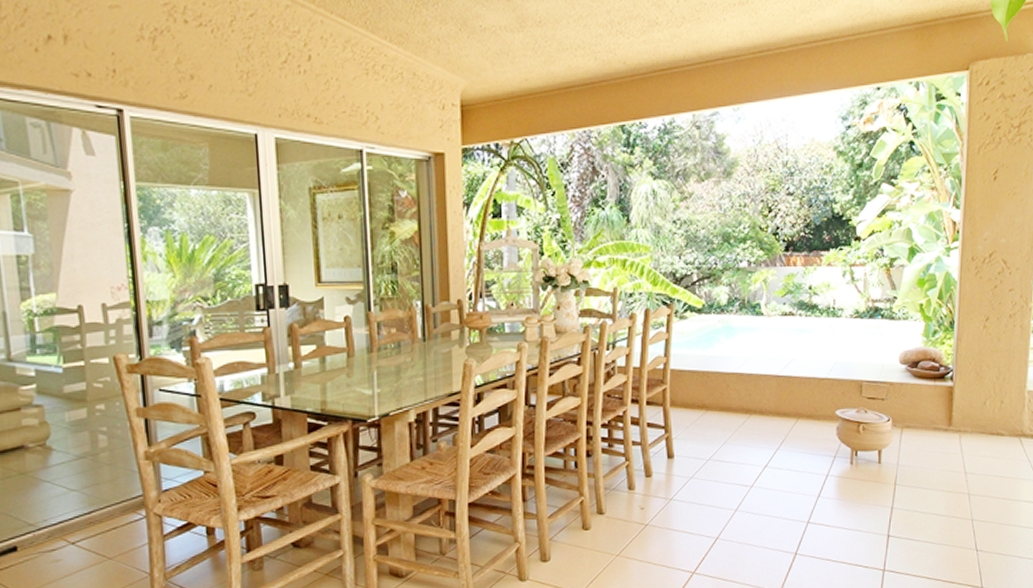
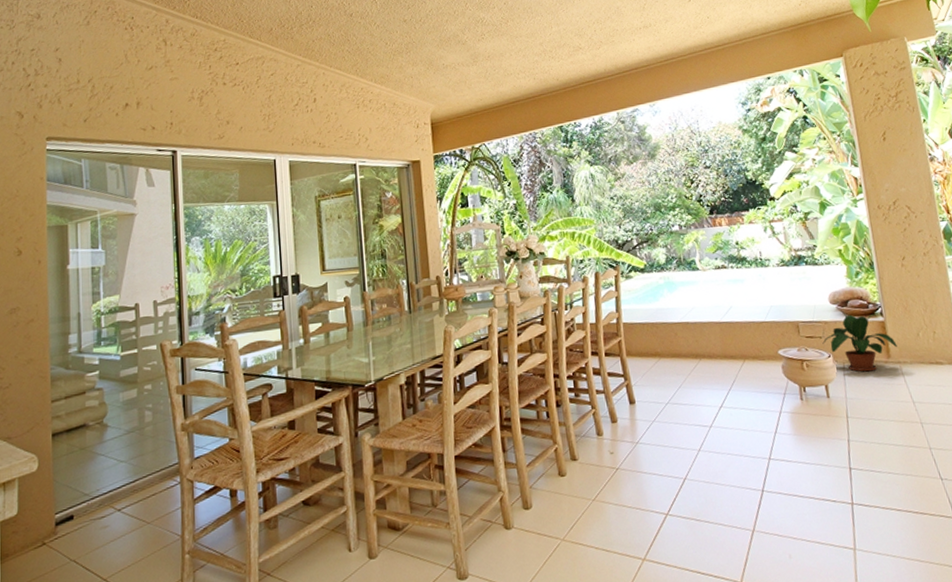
potted plant: none [884,371,961,439] -> present [822,310,897,372]

